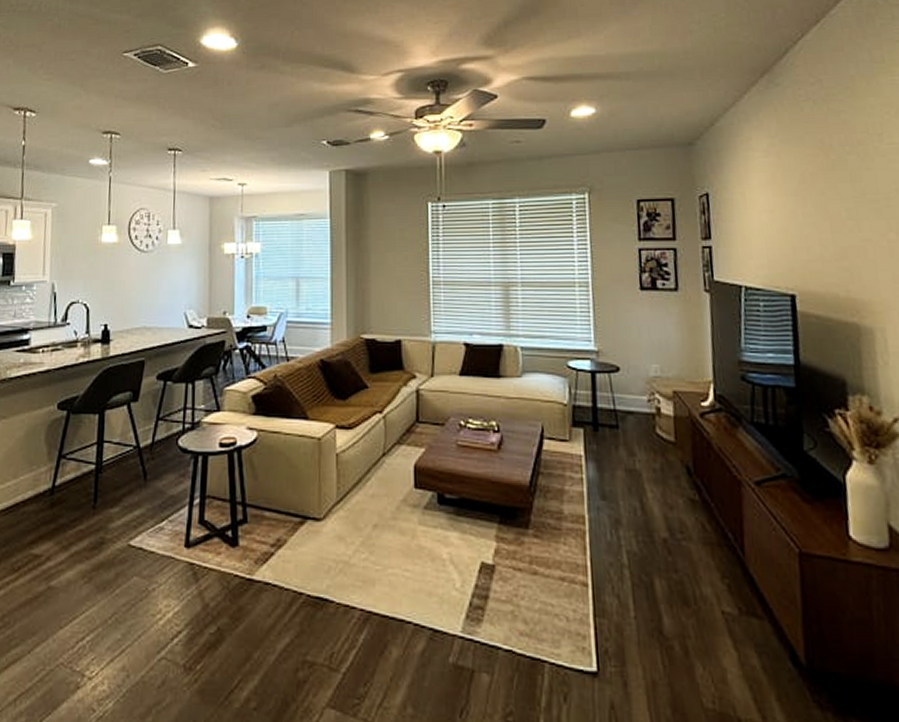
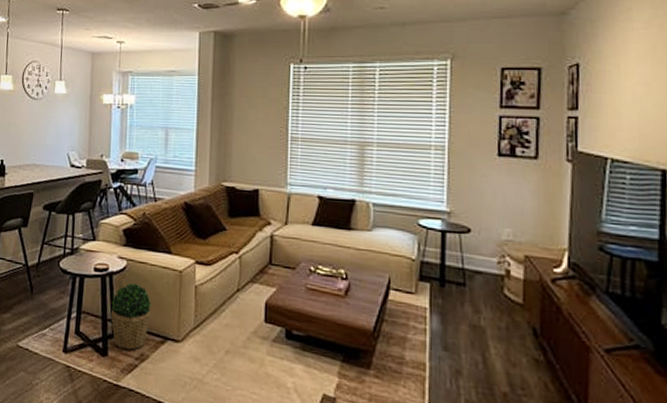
potted plant: none [240,456,287,536] -> present [110,282,151,350]

